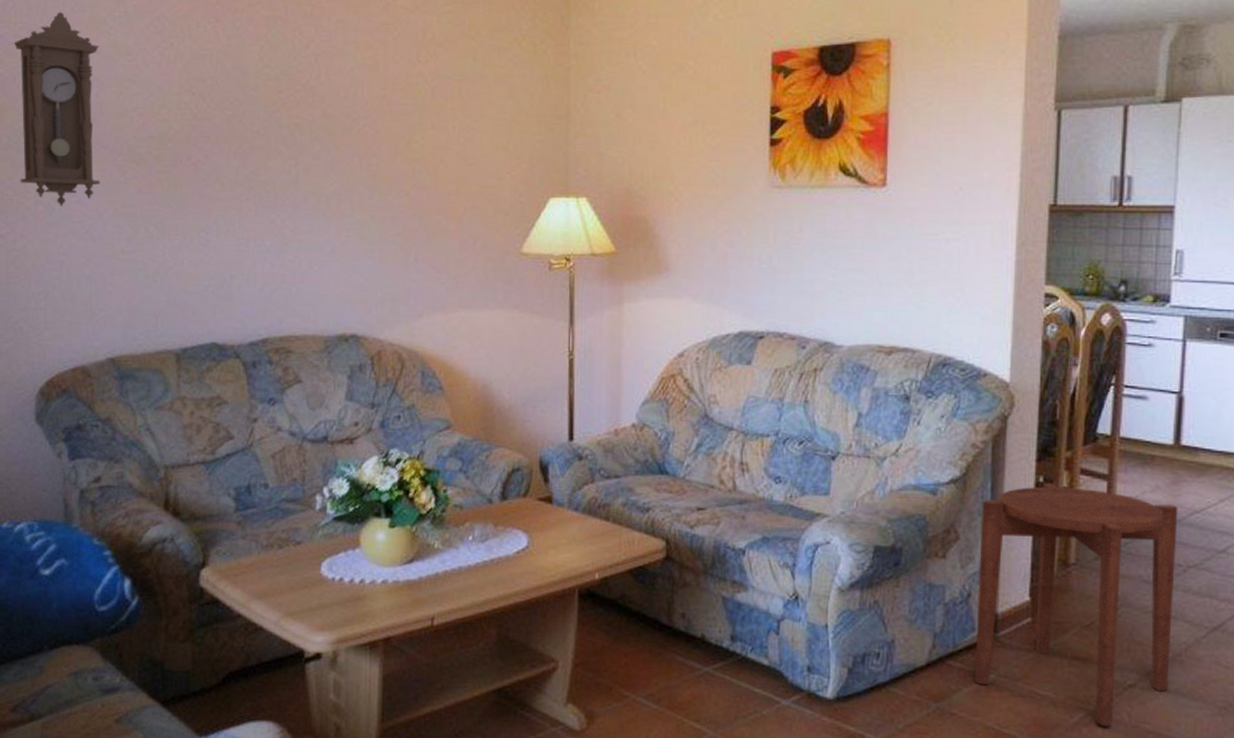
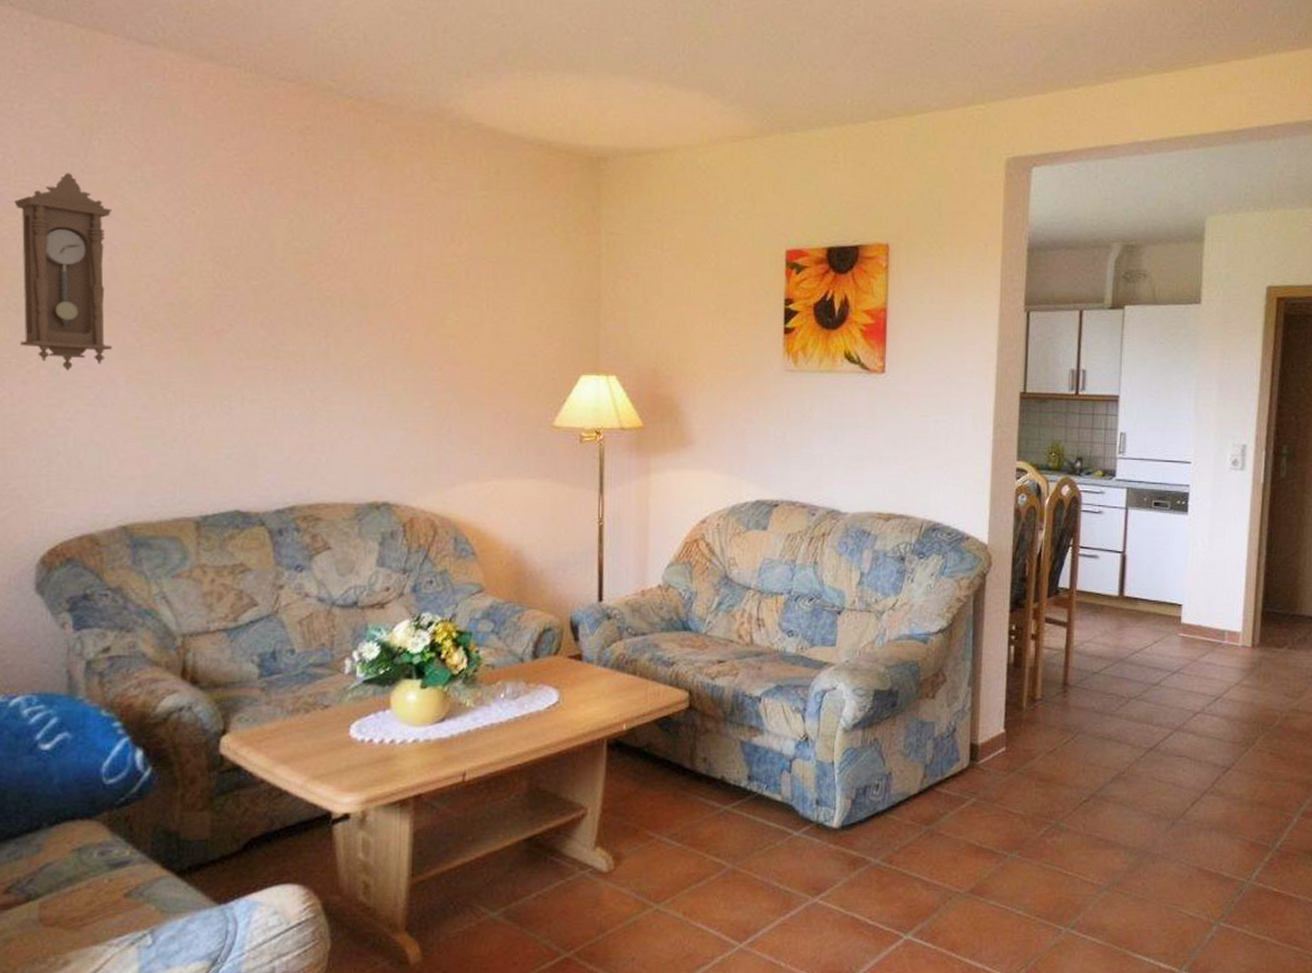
side table: present [975,482,1178,727] -> none [959,630,1122,837]

